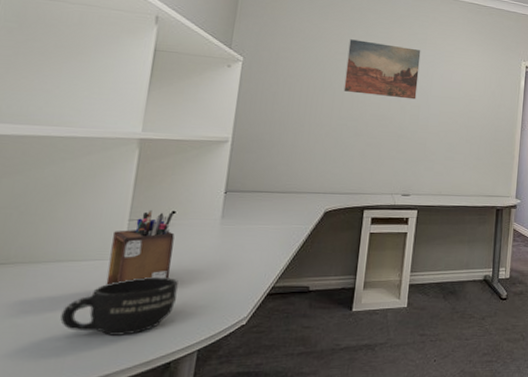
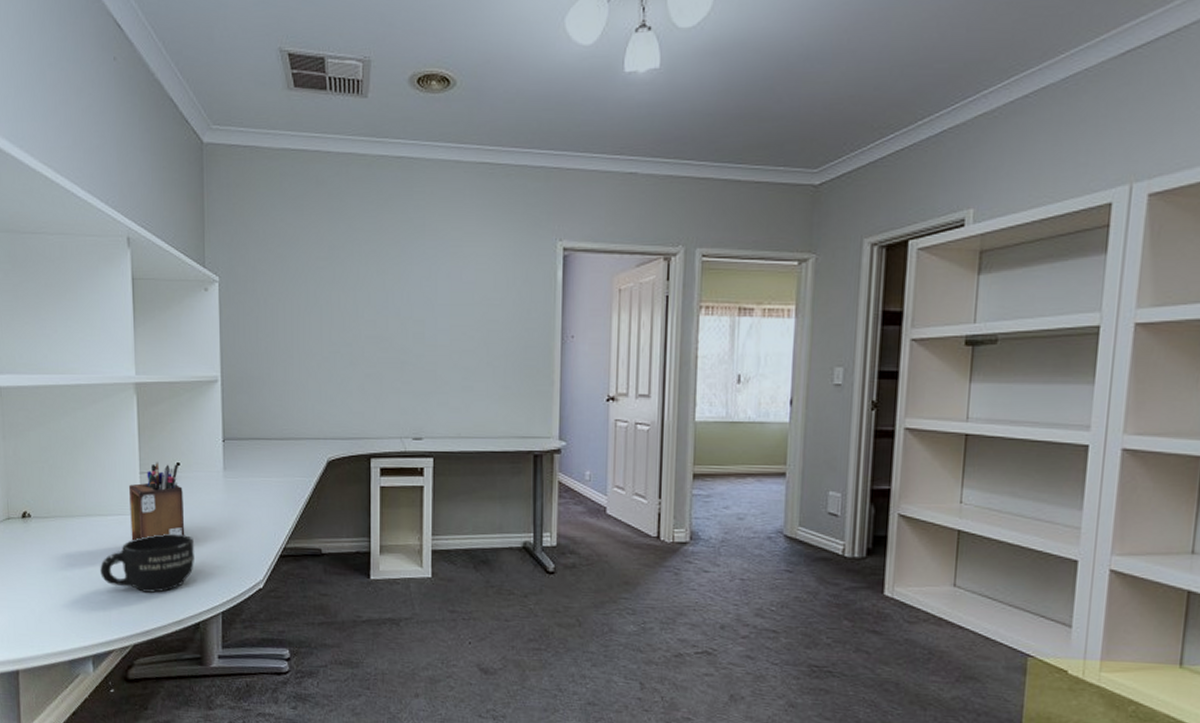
wall art: present [343,39,421,100] -> none [331,238,419,312]

